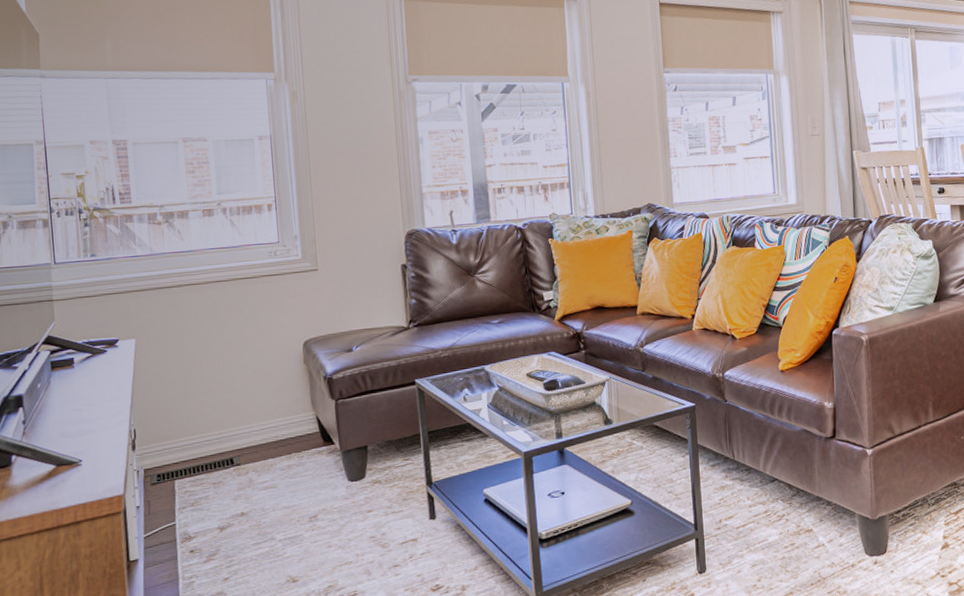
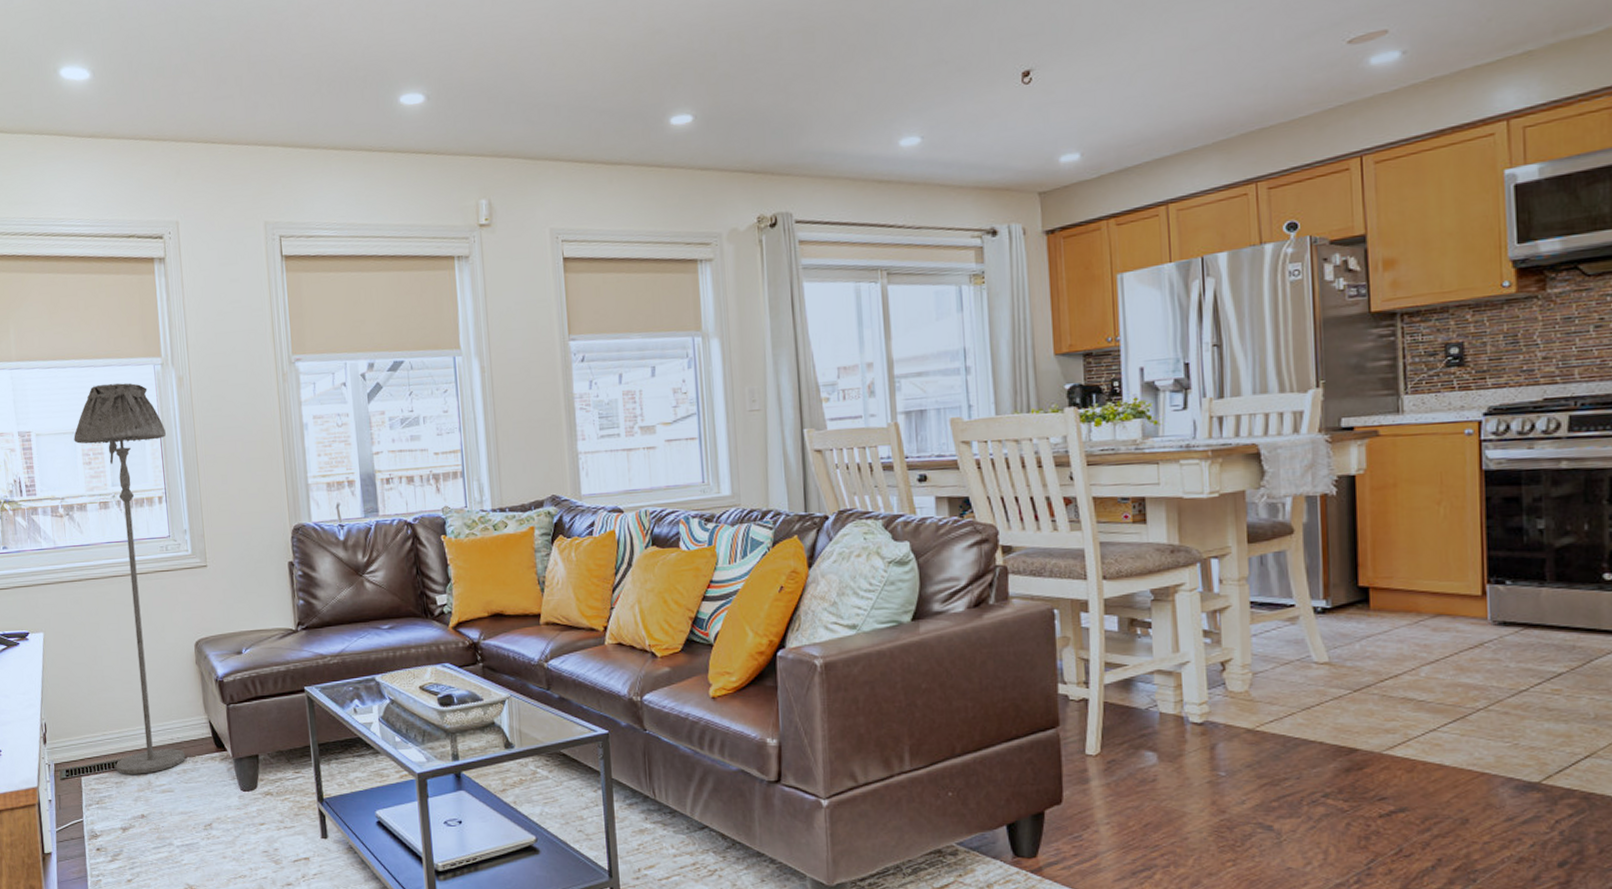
floor lamp: none [176,95,291,475] -> present [74,383,186,774]

